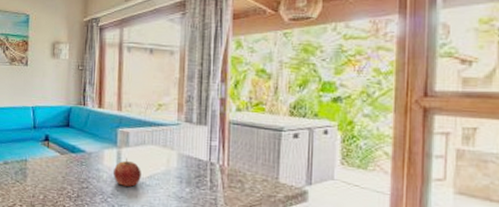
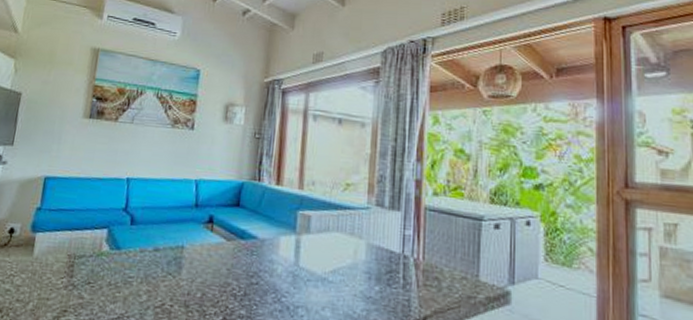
apple: present [114,158,141,187] -> none [290,247,324,283]

